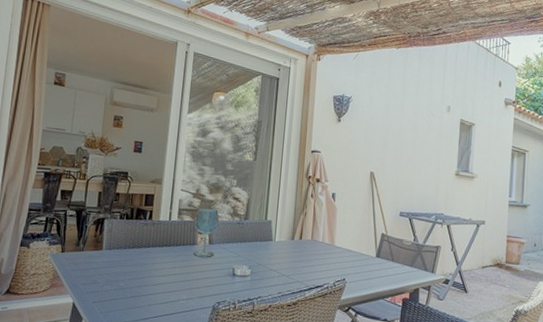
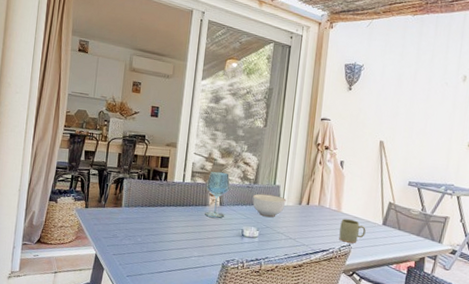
bowl: none [243,229,278,254] -> present [252,193,286,218]
mug: none [333,252,360,277] -> present [339,219,366,243]

